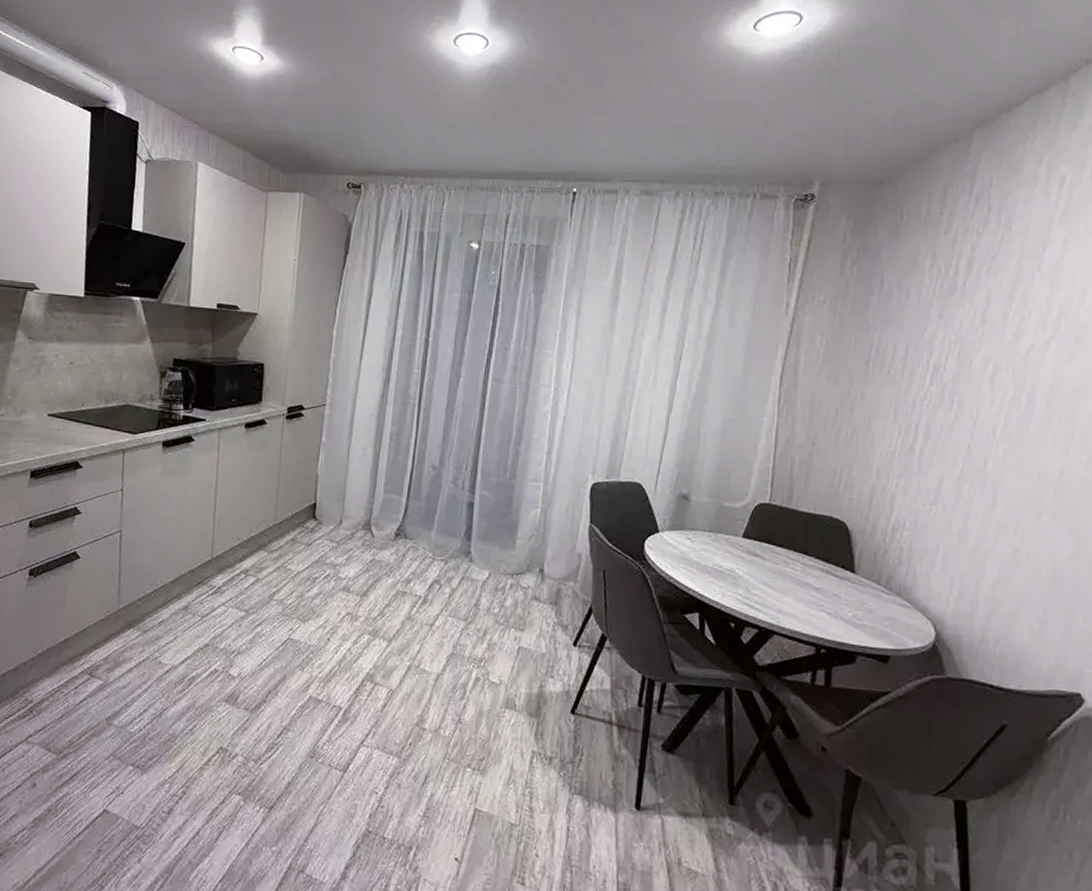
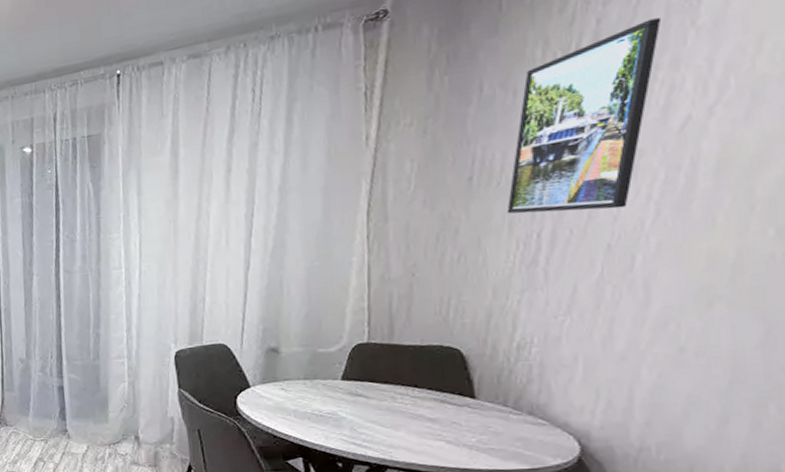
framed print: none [893,256,1017,414] -> present [507,17,662,214]

